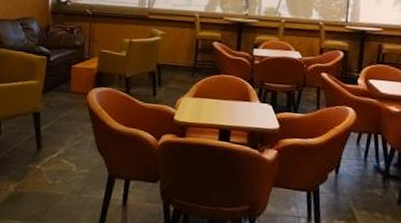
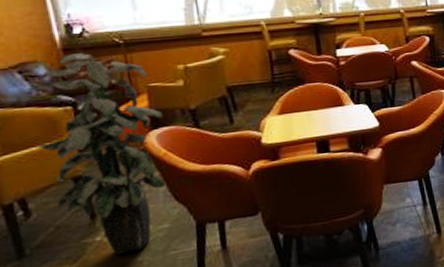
indoor plant: none [17,16,105,185] -> present [36,53,166,255]

